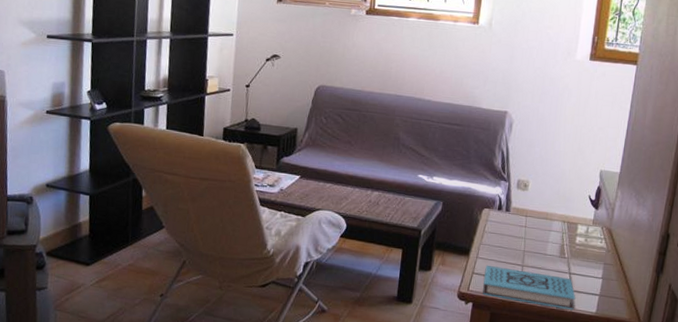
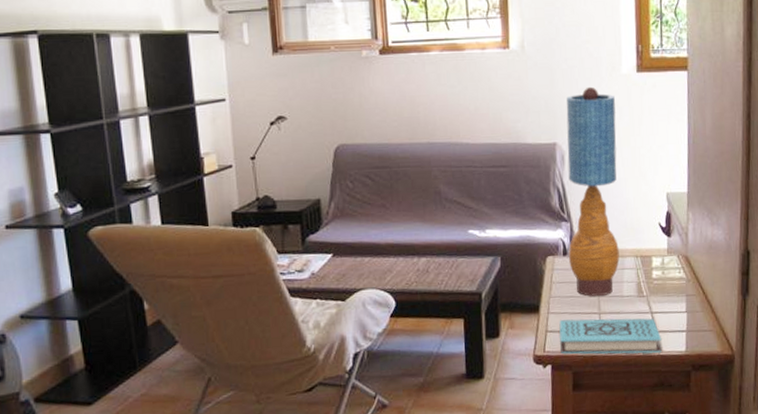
table lamp: none [502,67,566,251] -> present [566,86,620,296]

